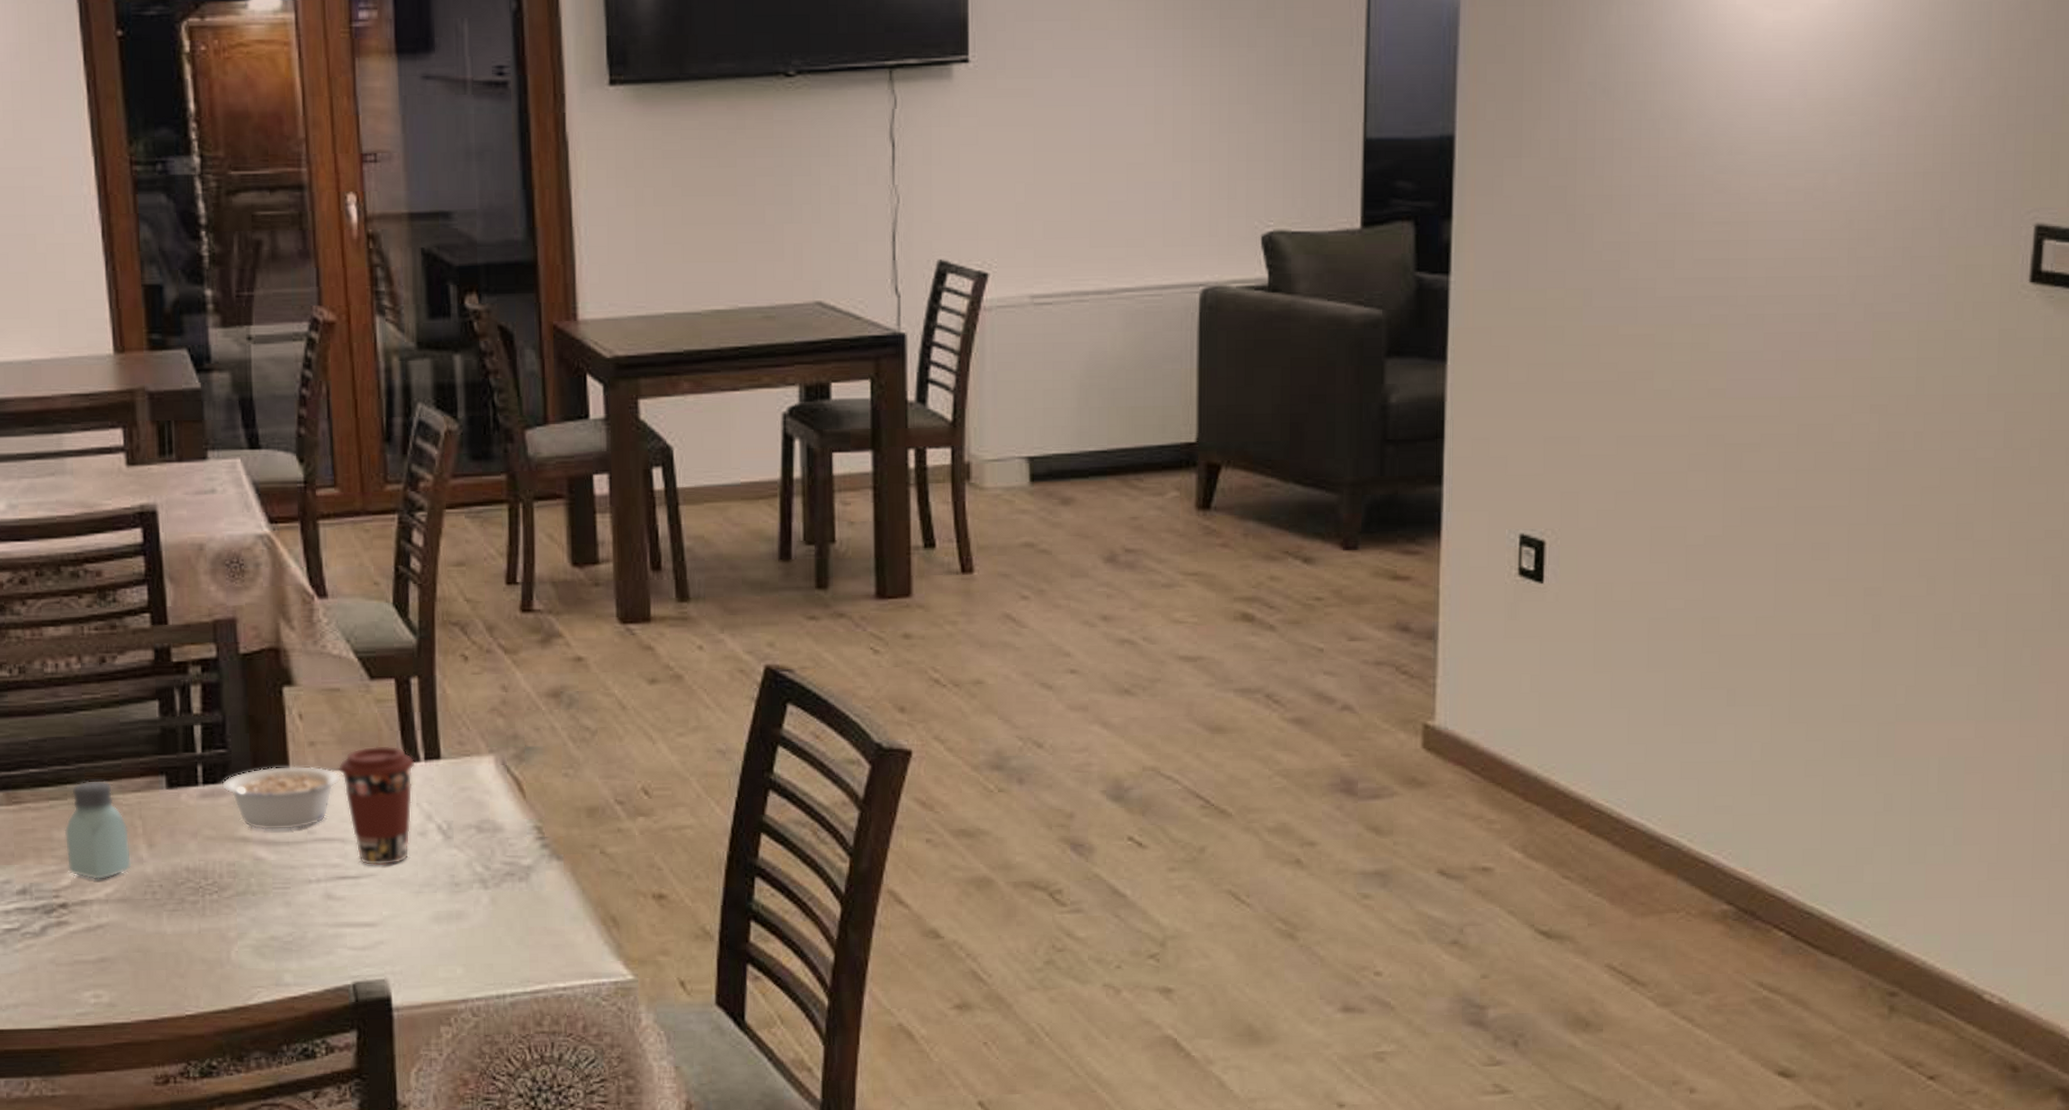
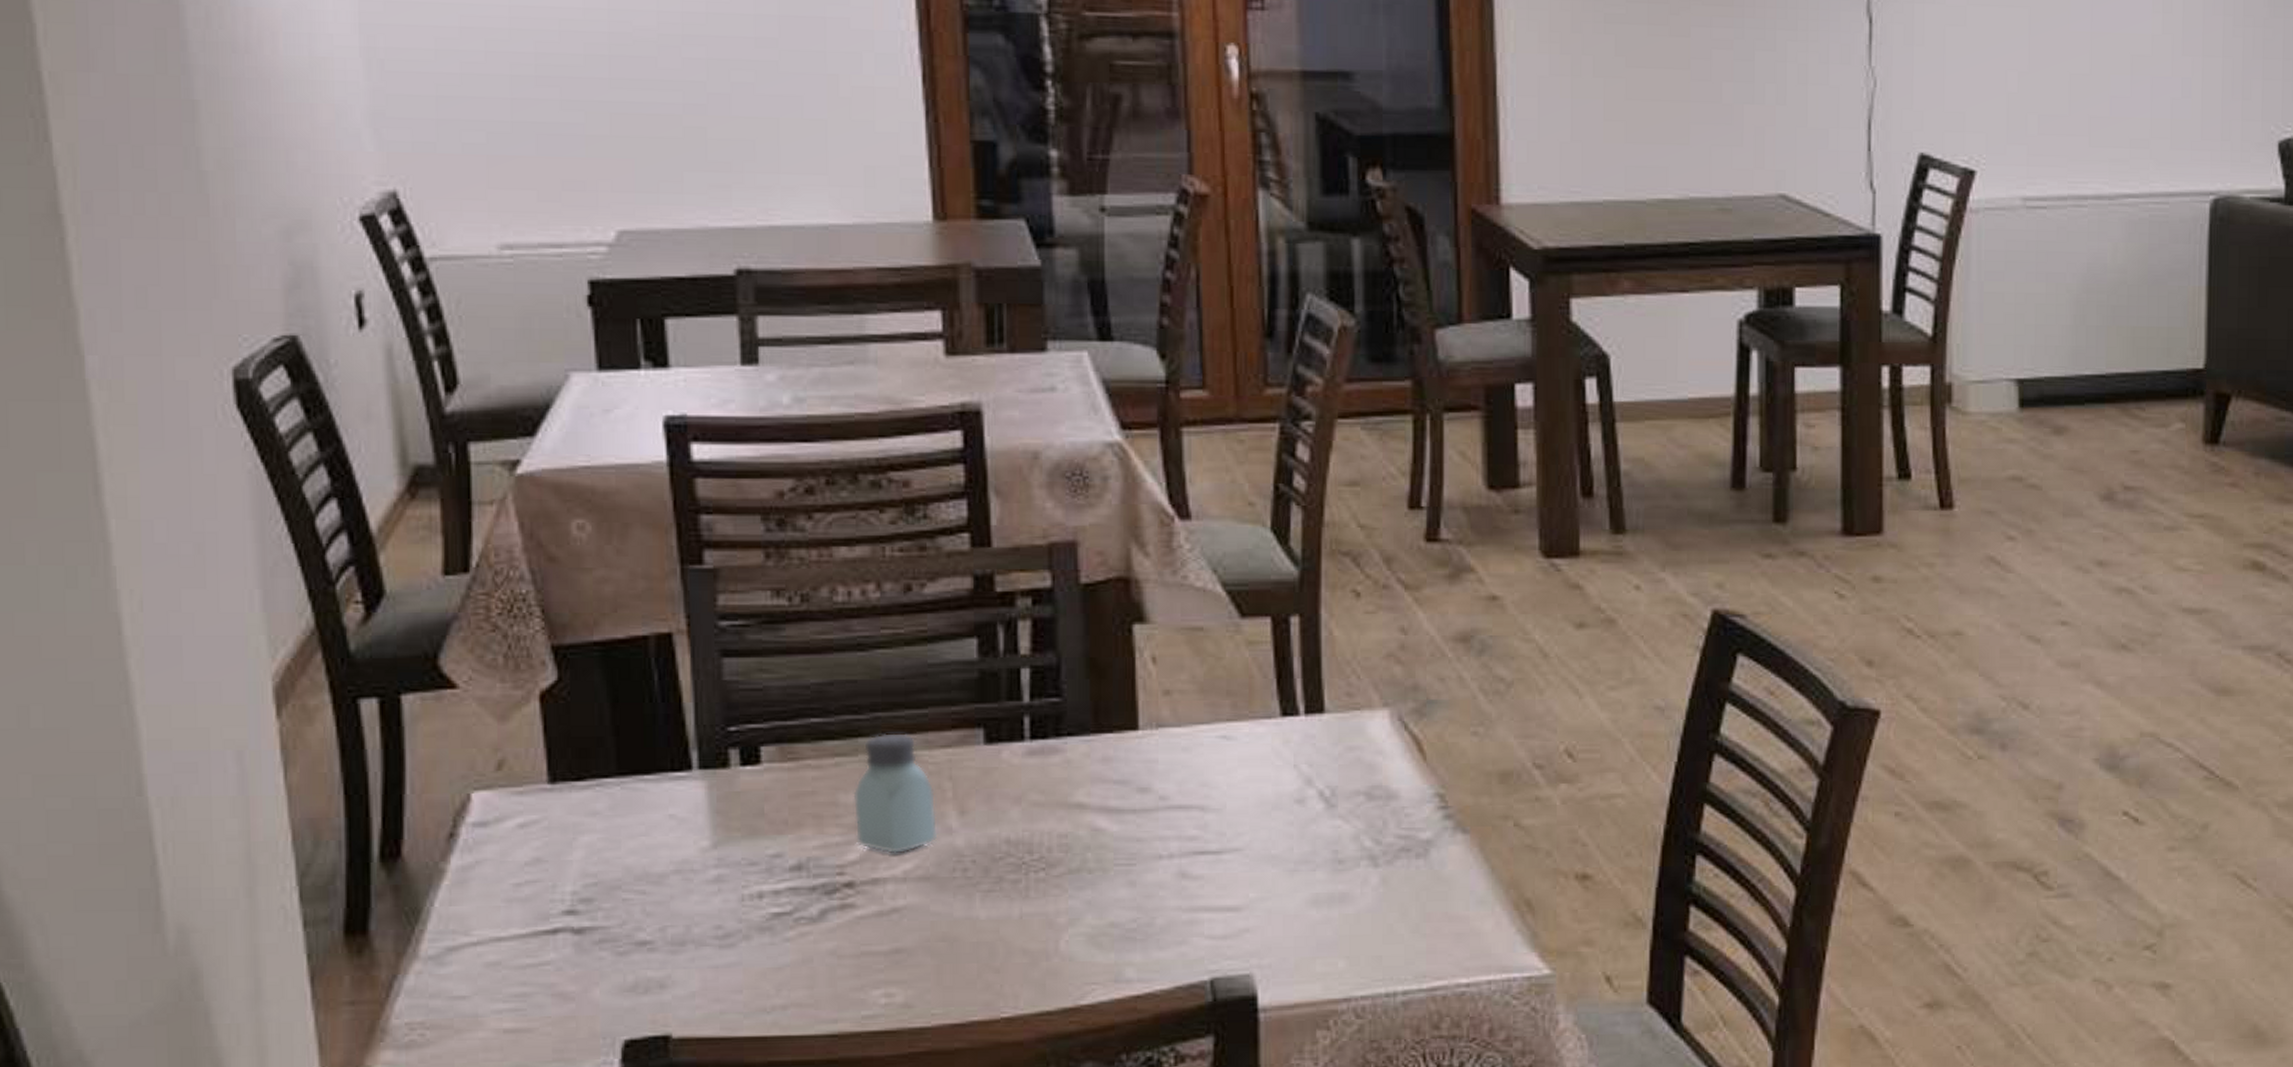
legume: present [222,765,340,831] -> none [1054,718,1201,796]
coffee cup: present [338,746,415,866] -> none [1198,696,1294,839]

